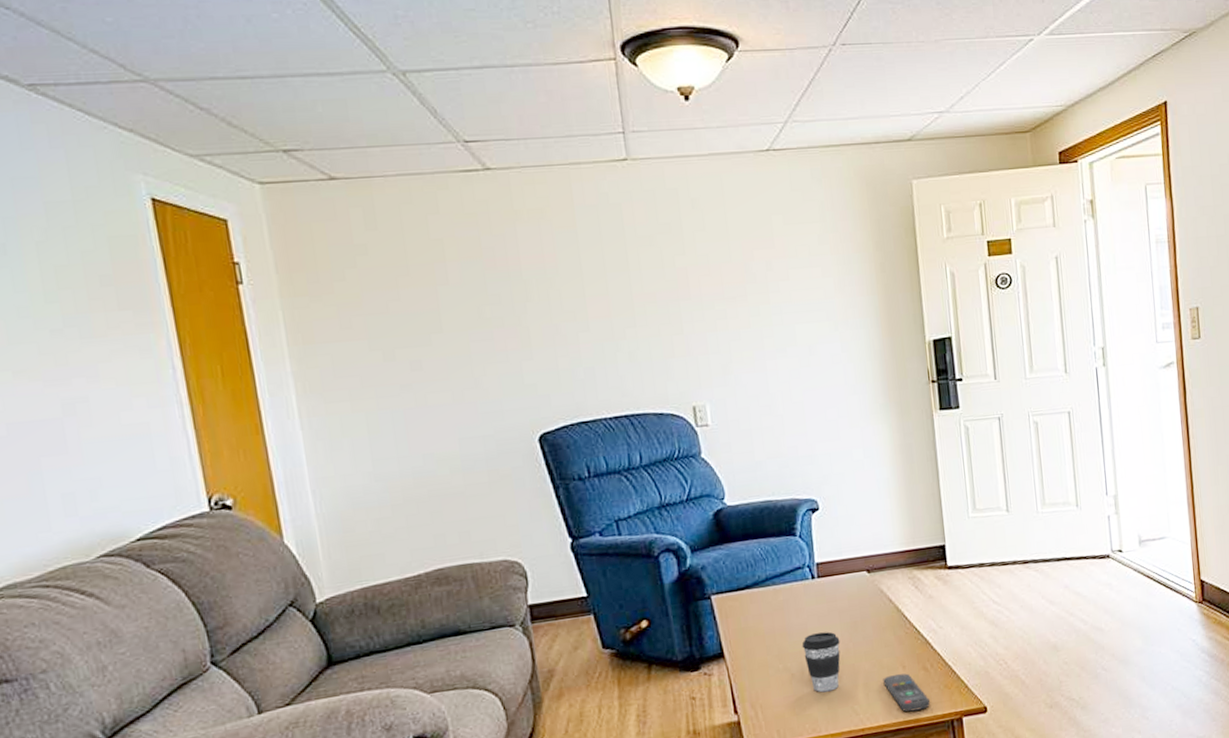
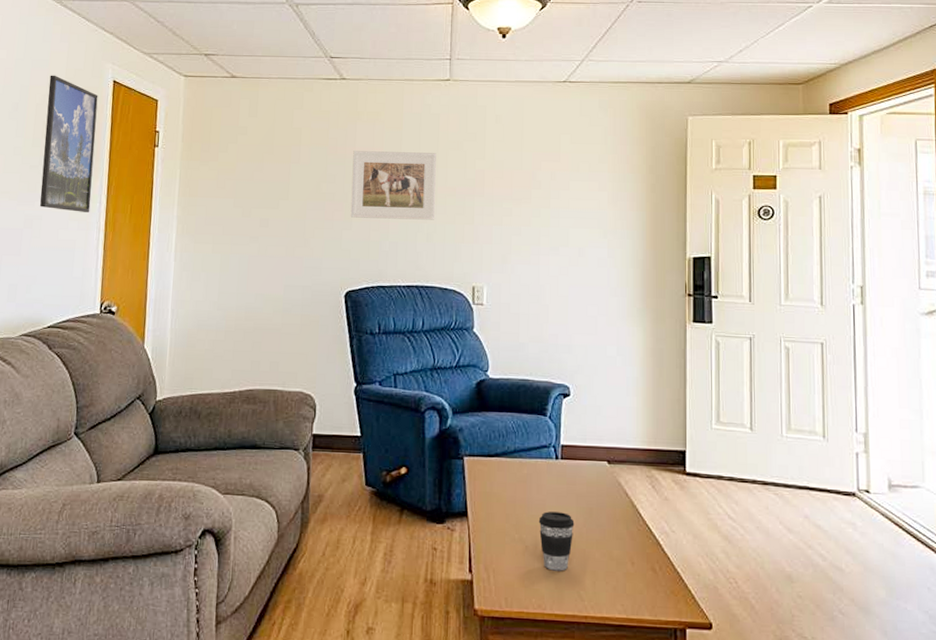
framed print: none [46,197,161,386] -> present [39,75,98,212]
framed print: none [518,253,635,345] -> present [350,151,436,220]
remote control: present [883,673,930,712] -> none [611,568,654,611]

